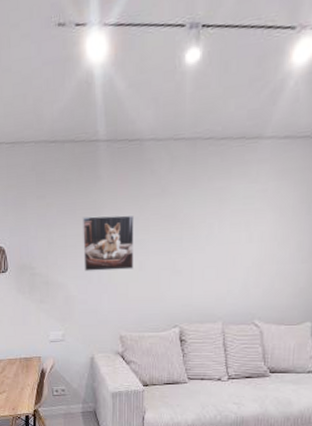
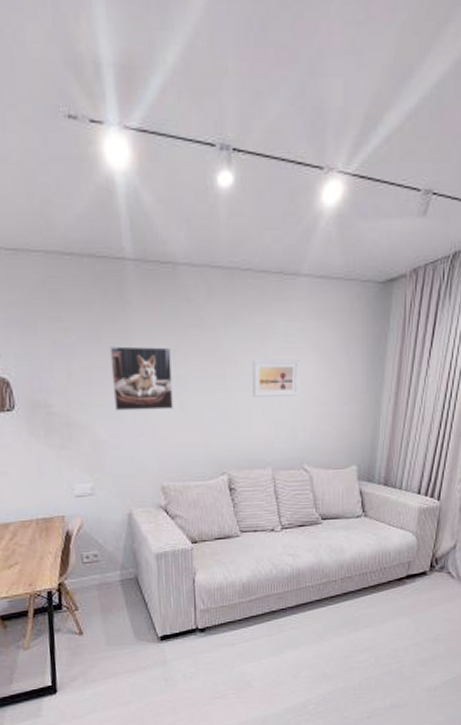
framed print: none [207,219,257,257] -> present [252,358,300,397]

